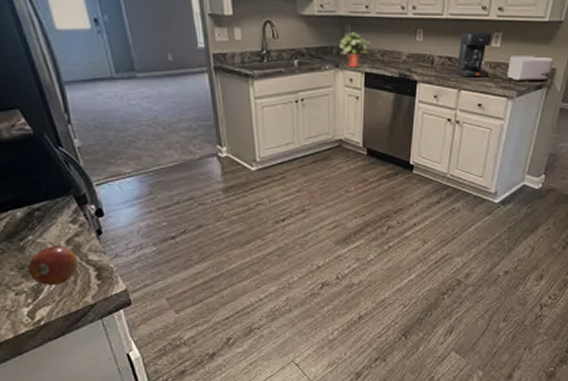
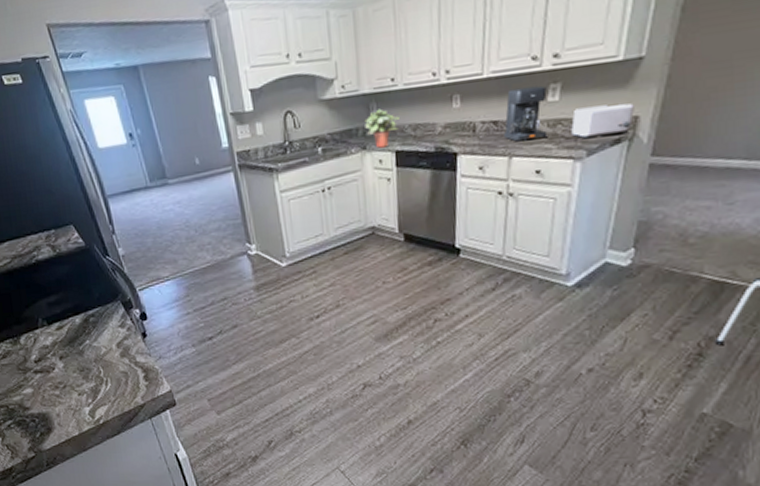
fruit: present [28,246,79,285] -> none [87,349,129,386]

